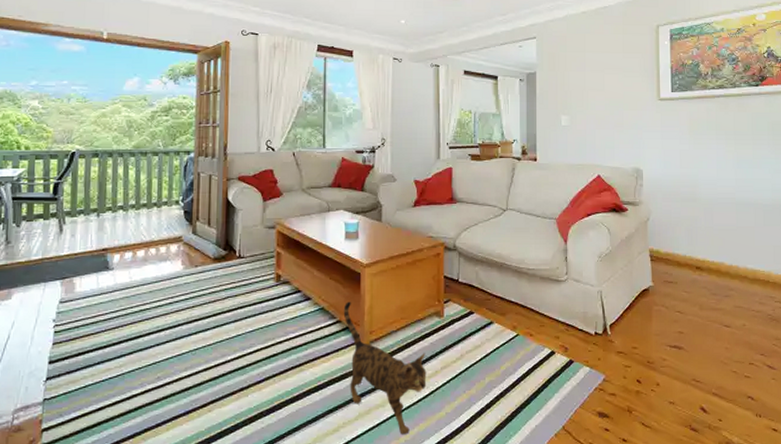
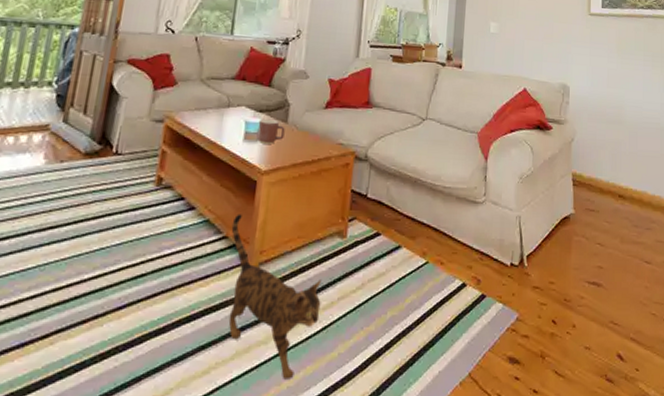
mug: none [357,219,380,241] -> present [258,119,285,144]

